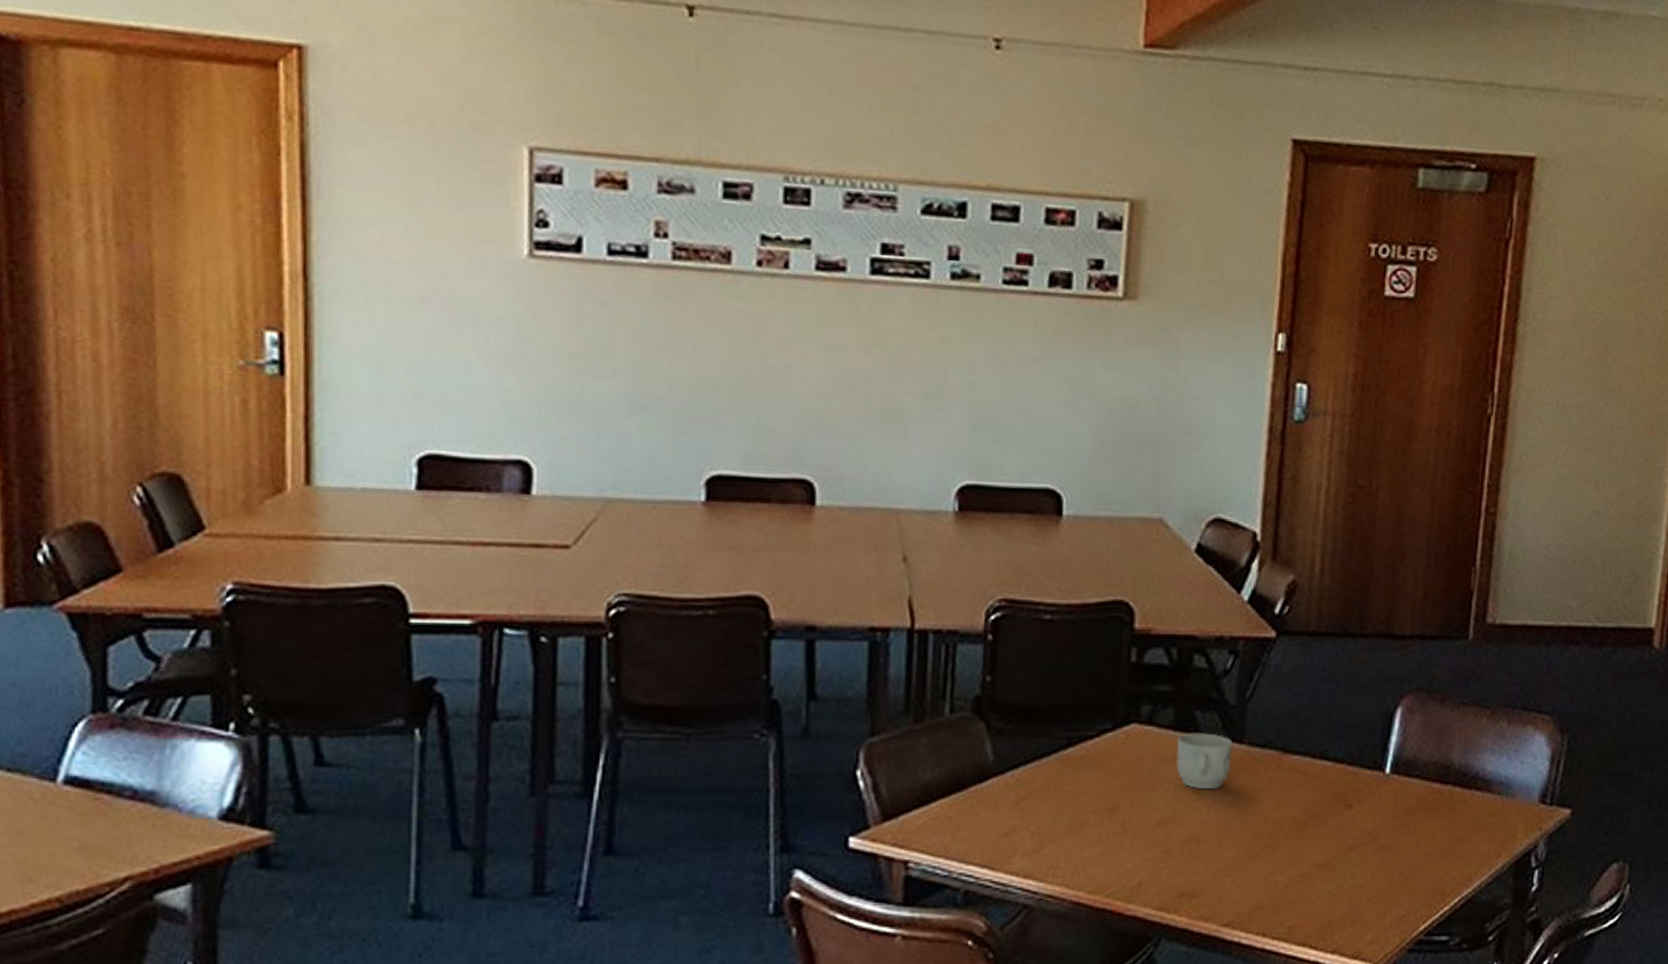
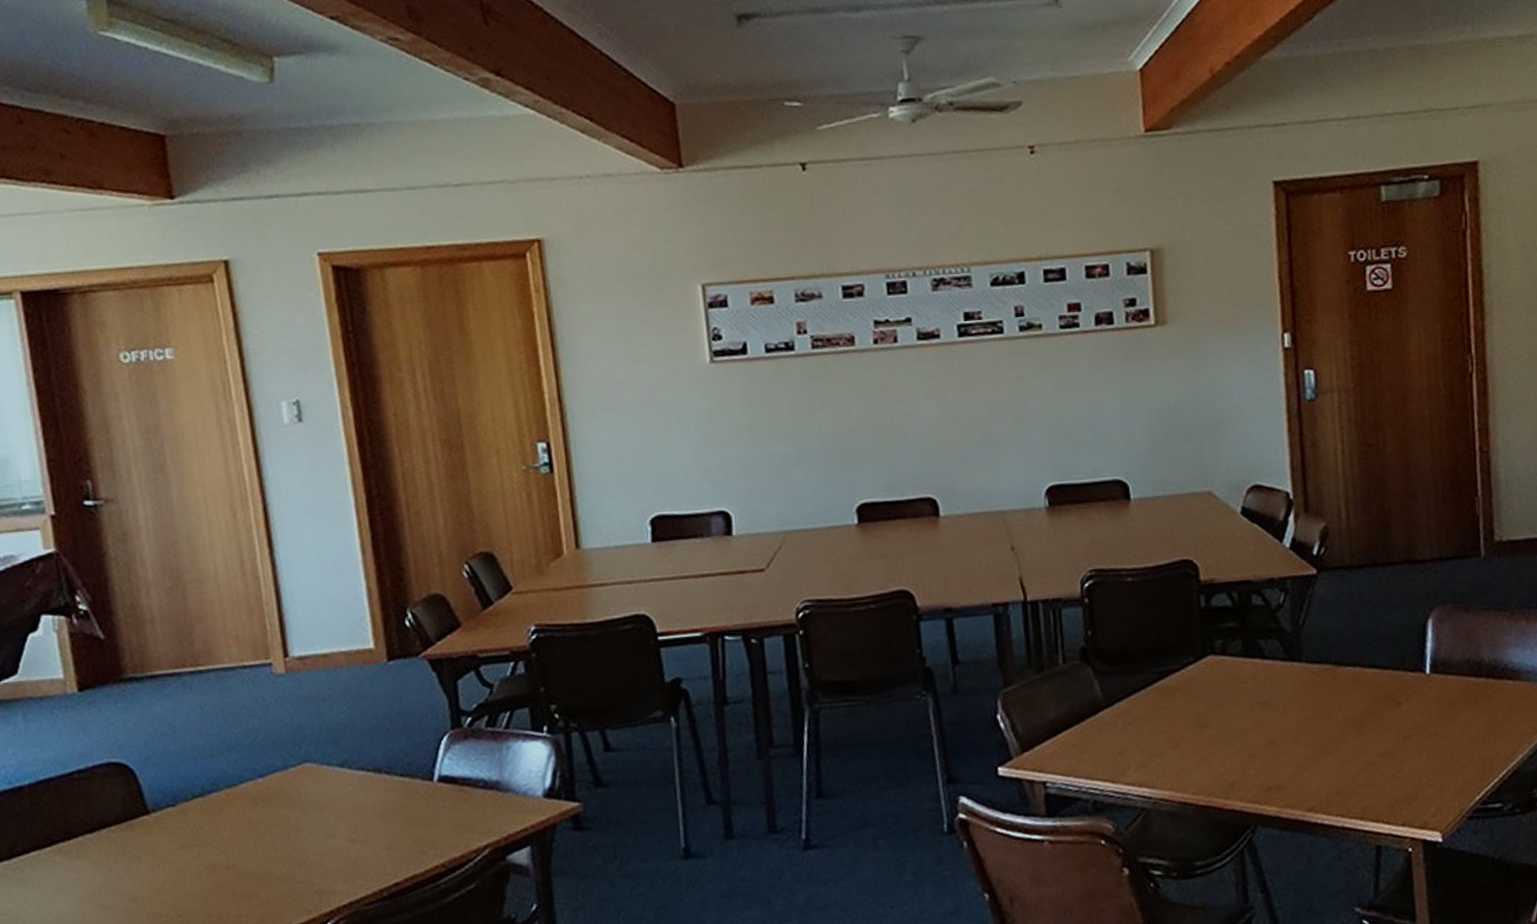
mug: present [1176,733,1233,790] -> none [1248,656,1295,703]

